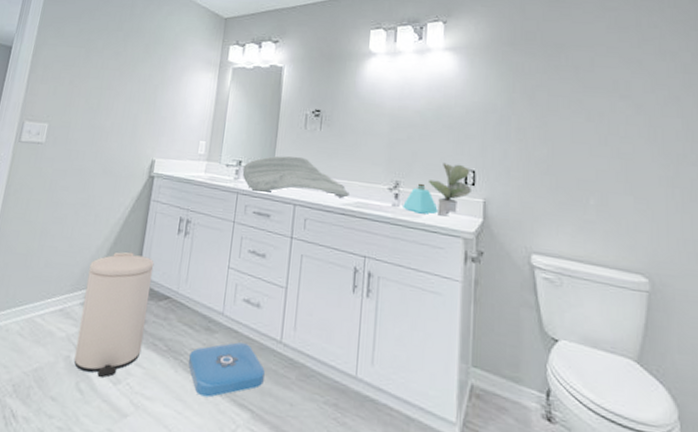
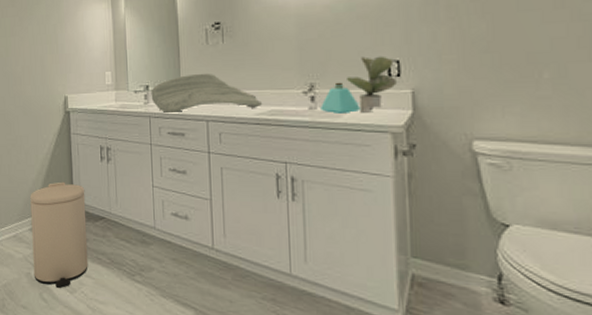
scale: present [188,342,265,398] -> none [131,251,202,299]

